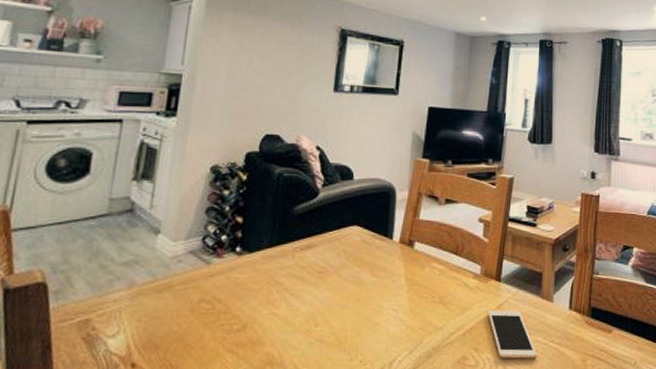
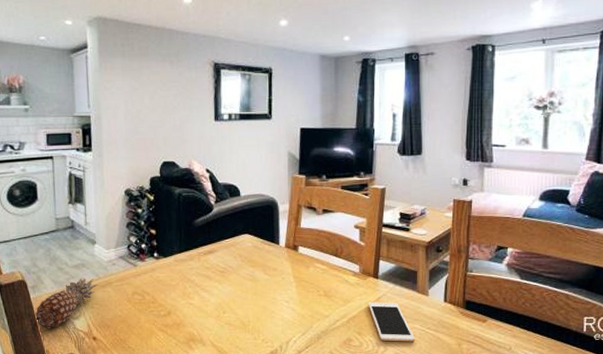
fruit: none [49,280,152,353] -> present [34,278,98,329]

